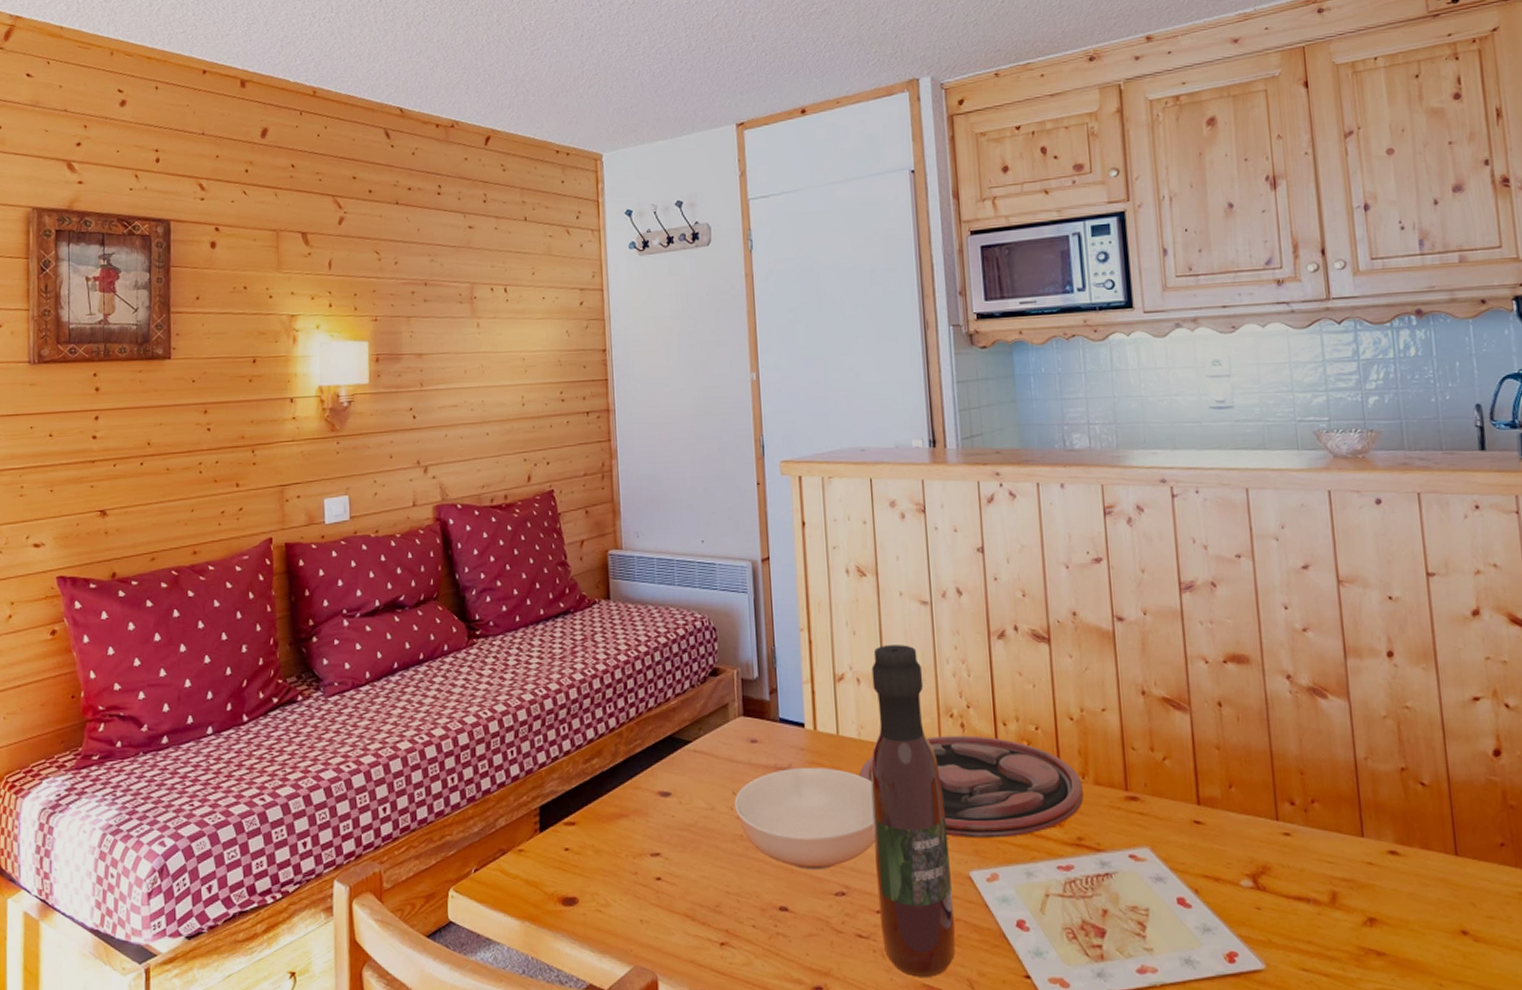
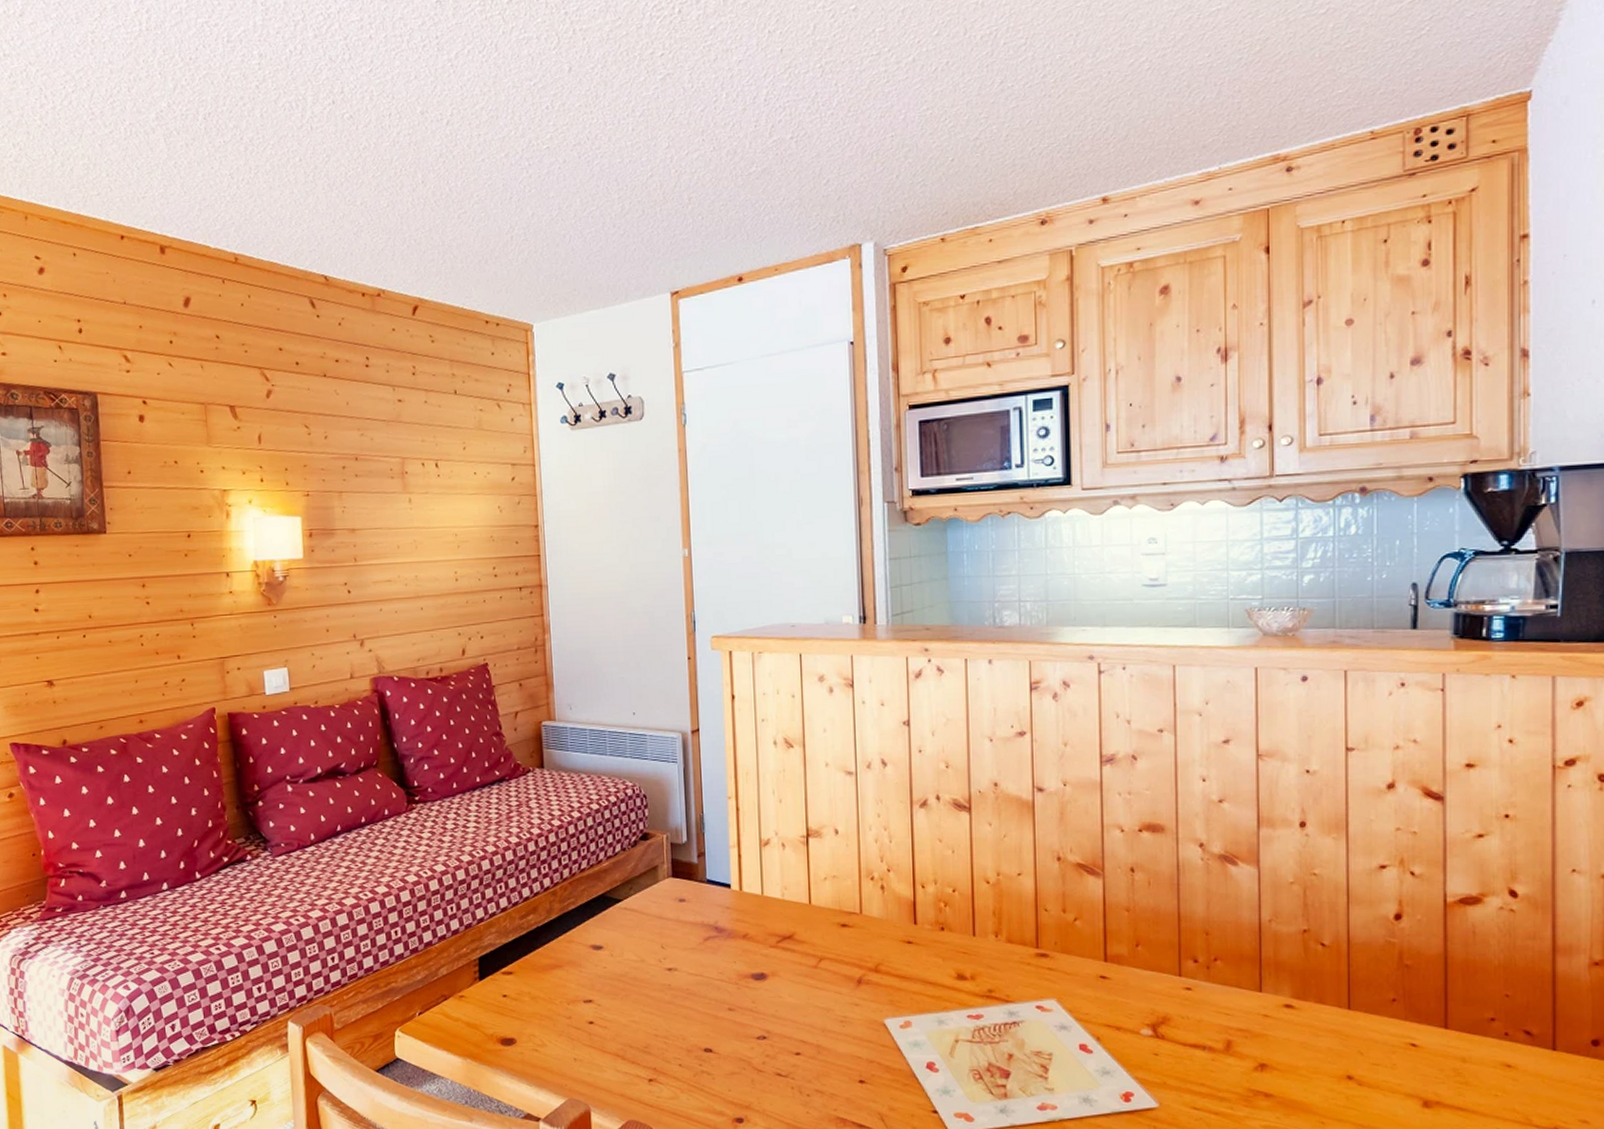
bowl: present [734,767,876,870] -> none [663,924,796,1017]
plate: present [859,735,1084,839] -> none [782,897,996,990]
wine bottle: present [870,645,956,977] -> none [792,812,869,1111]

